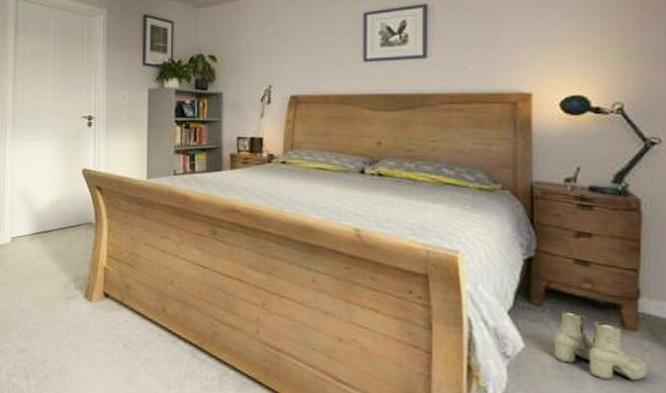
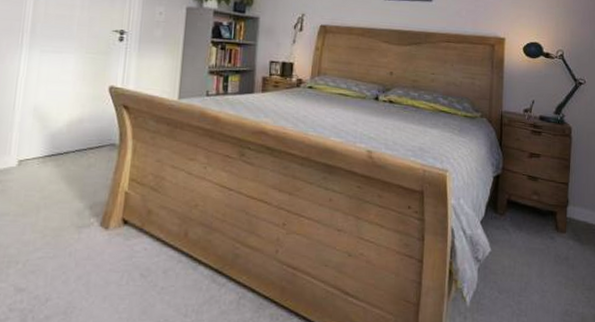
boots: present [555,310,647,380] -> none [511,218,571,274]

